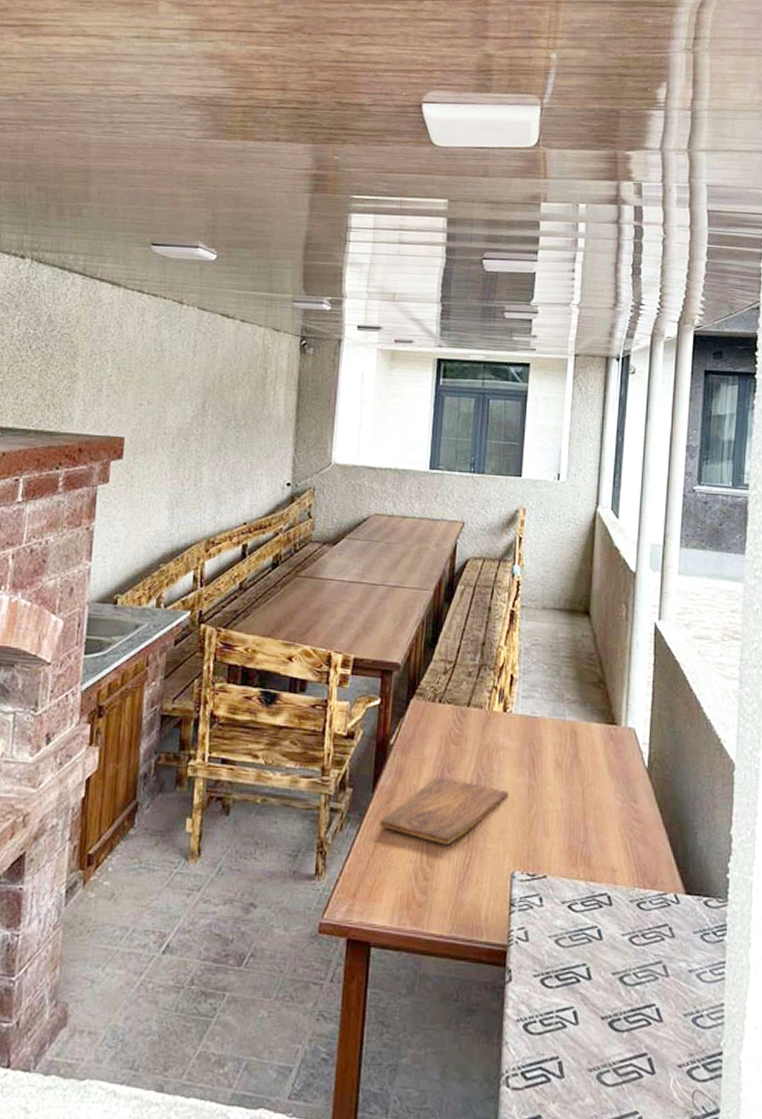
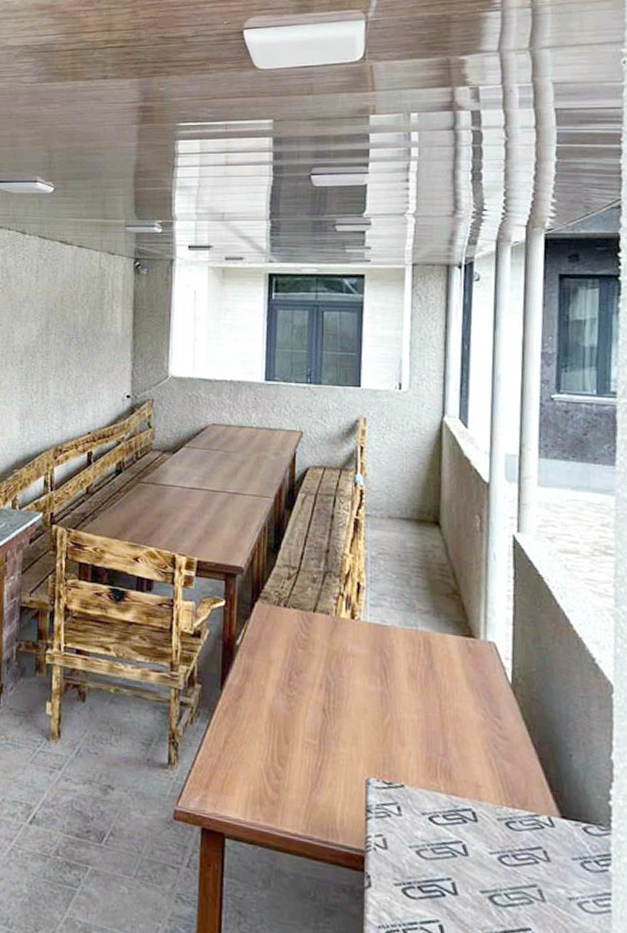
cutting board: present [380,776,508,845] -> none [229,678,360,746]

